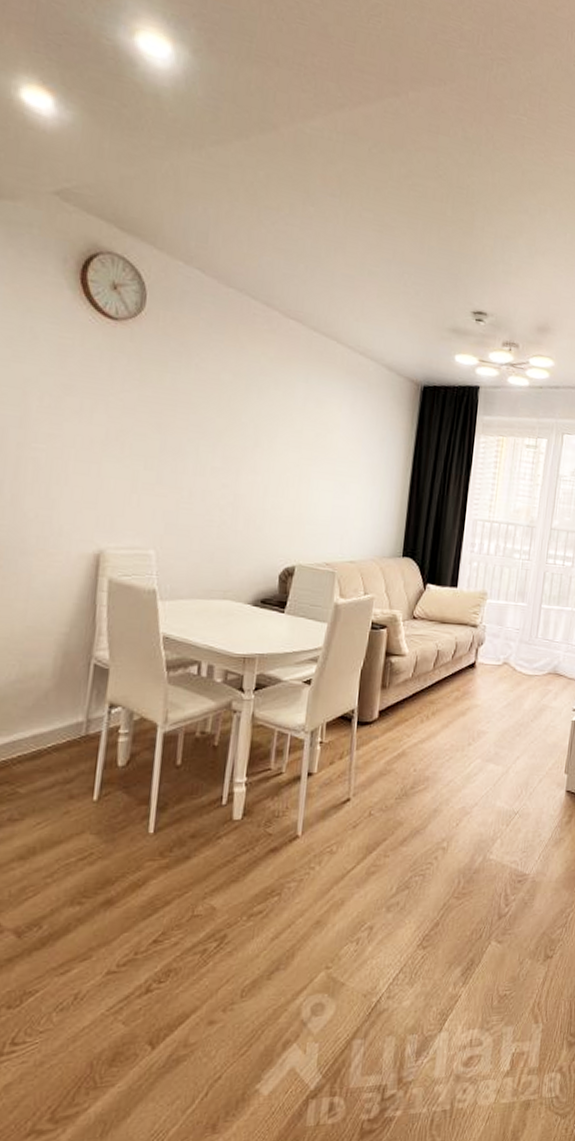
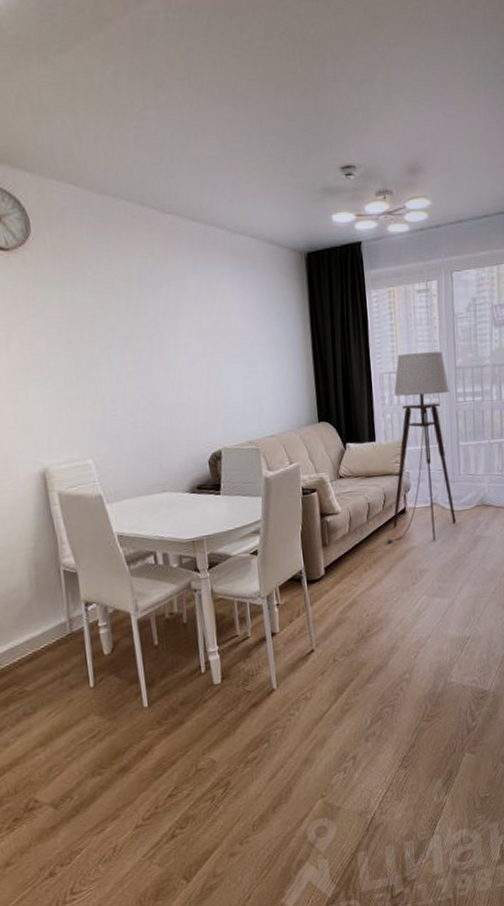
floor lamp: none [447,504,542,702] -> present [384,351,456,544]

